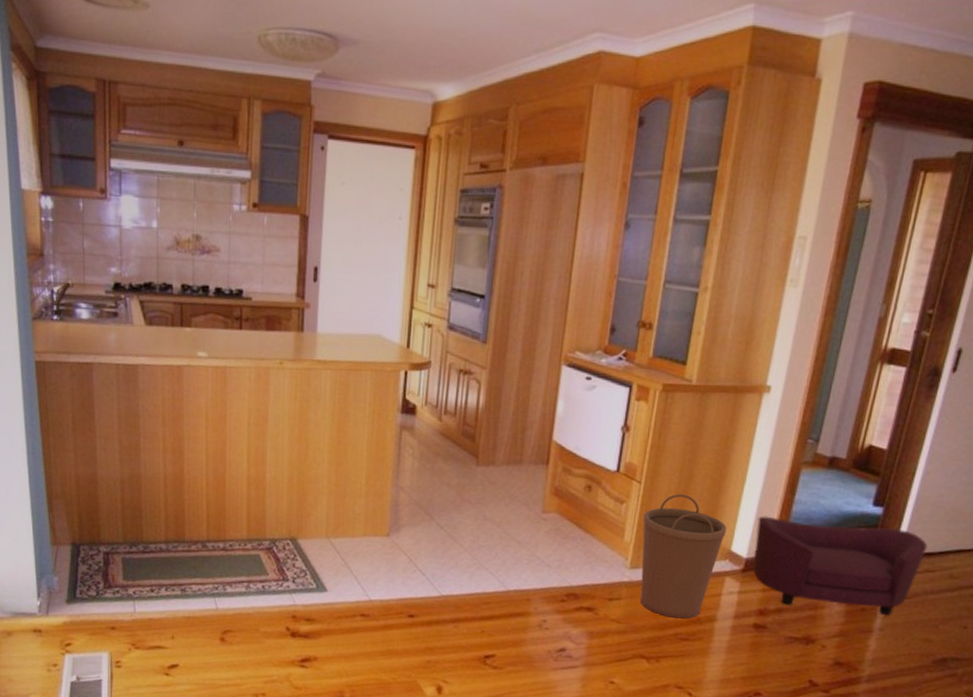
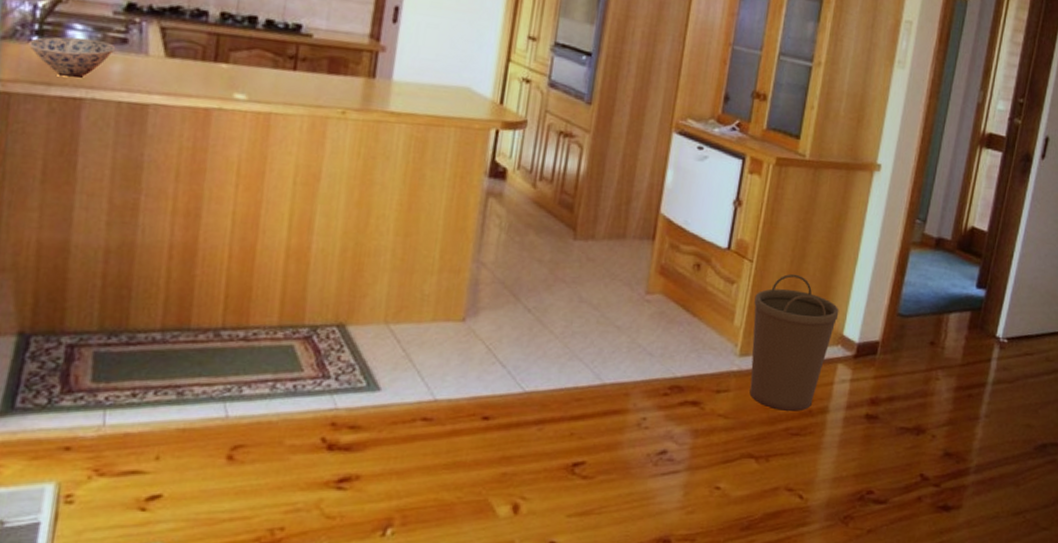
bowl: none [52,314,111,347] -> present [29,36,116,78]
dog bed: present [753,516,928,615] -> none [865,298,1026,401]

